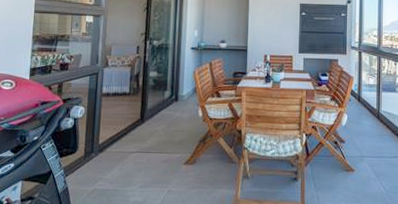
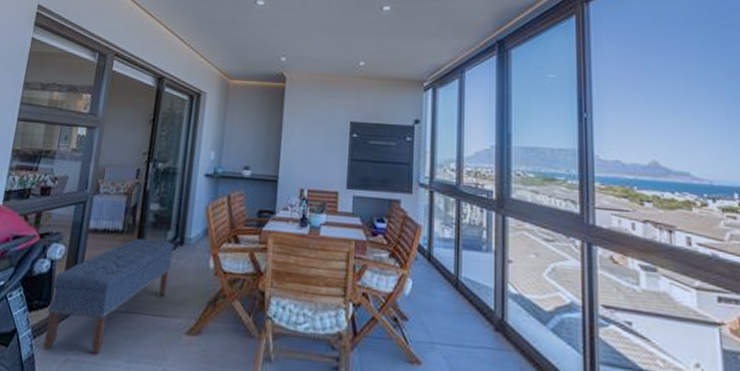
bench: none [74,98,171,185] -> present [43,238,174,356]

